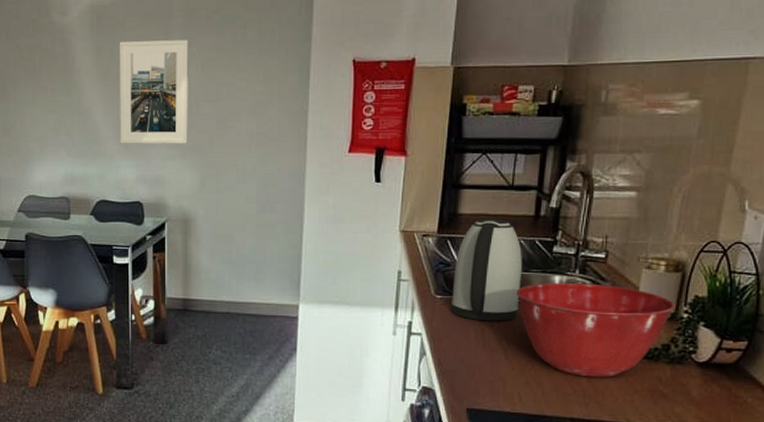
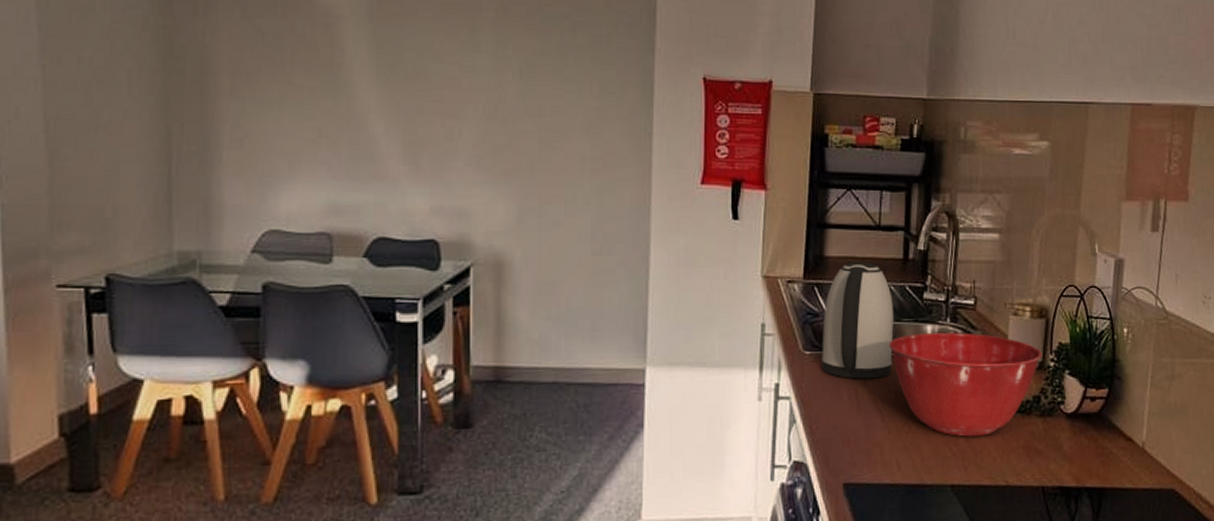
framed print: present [120,39,188,145] -> none [408,33,502,167]

